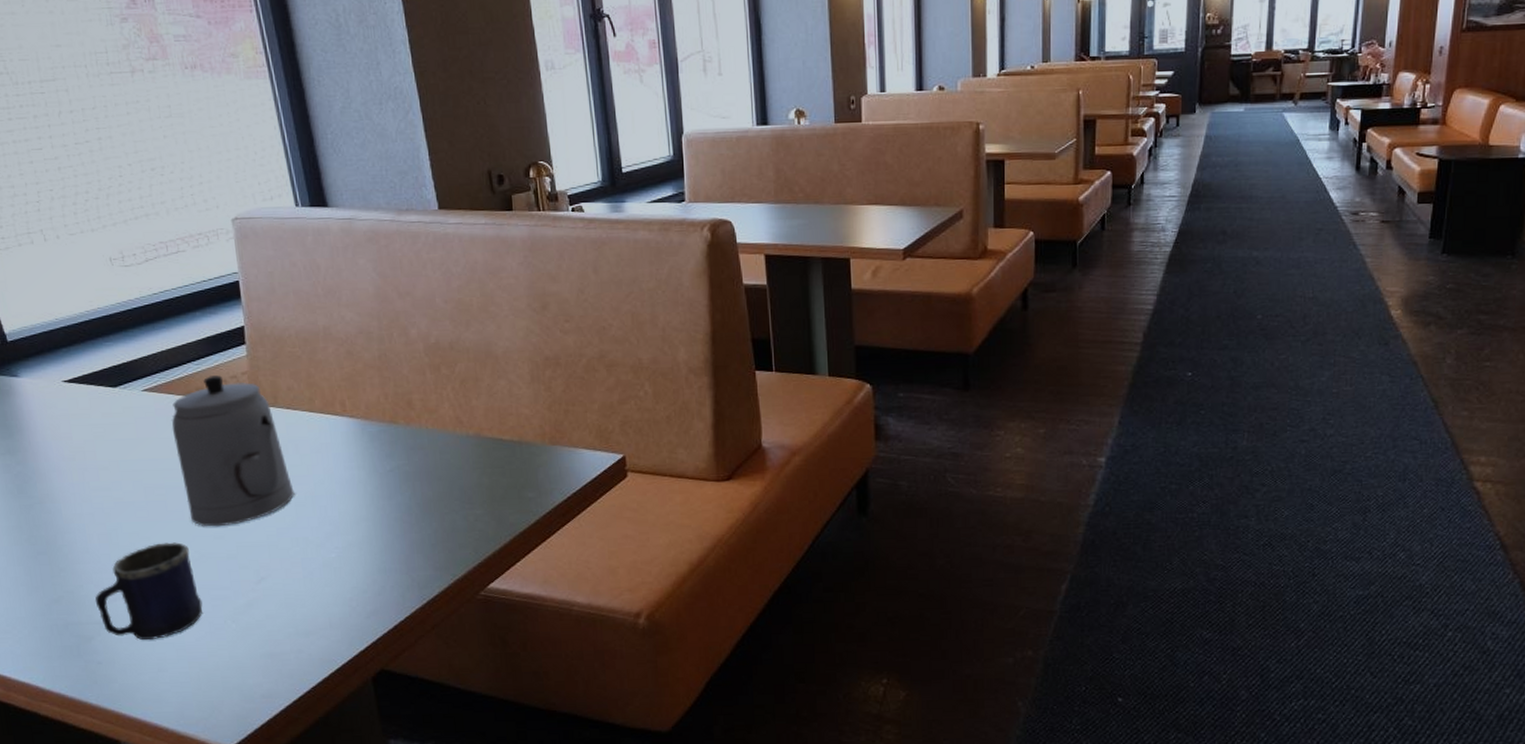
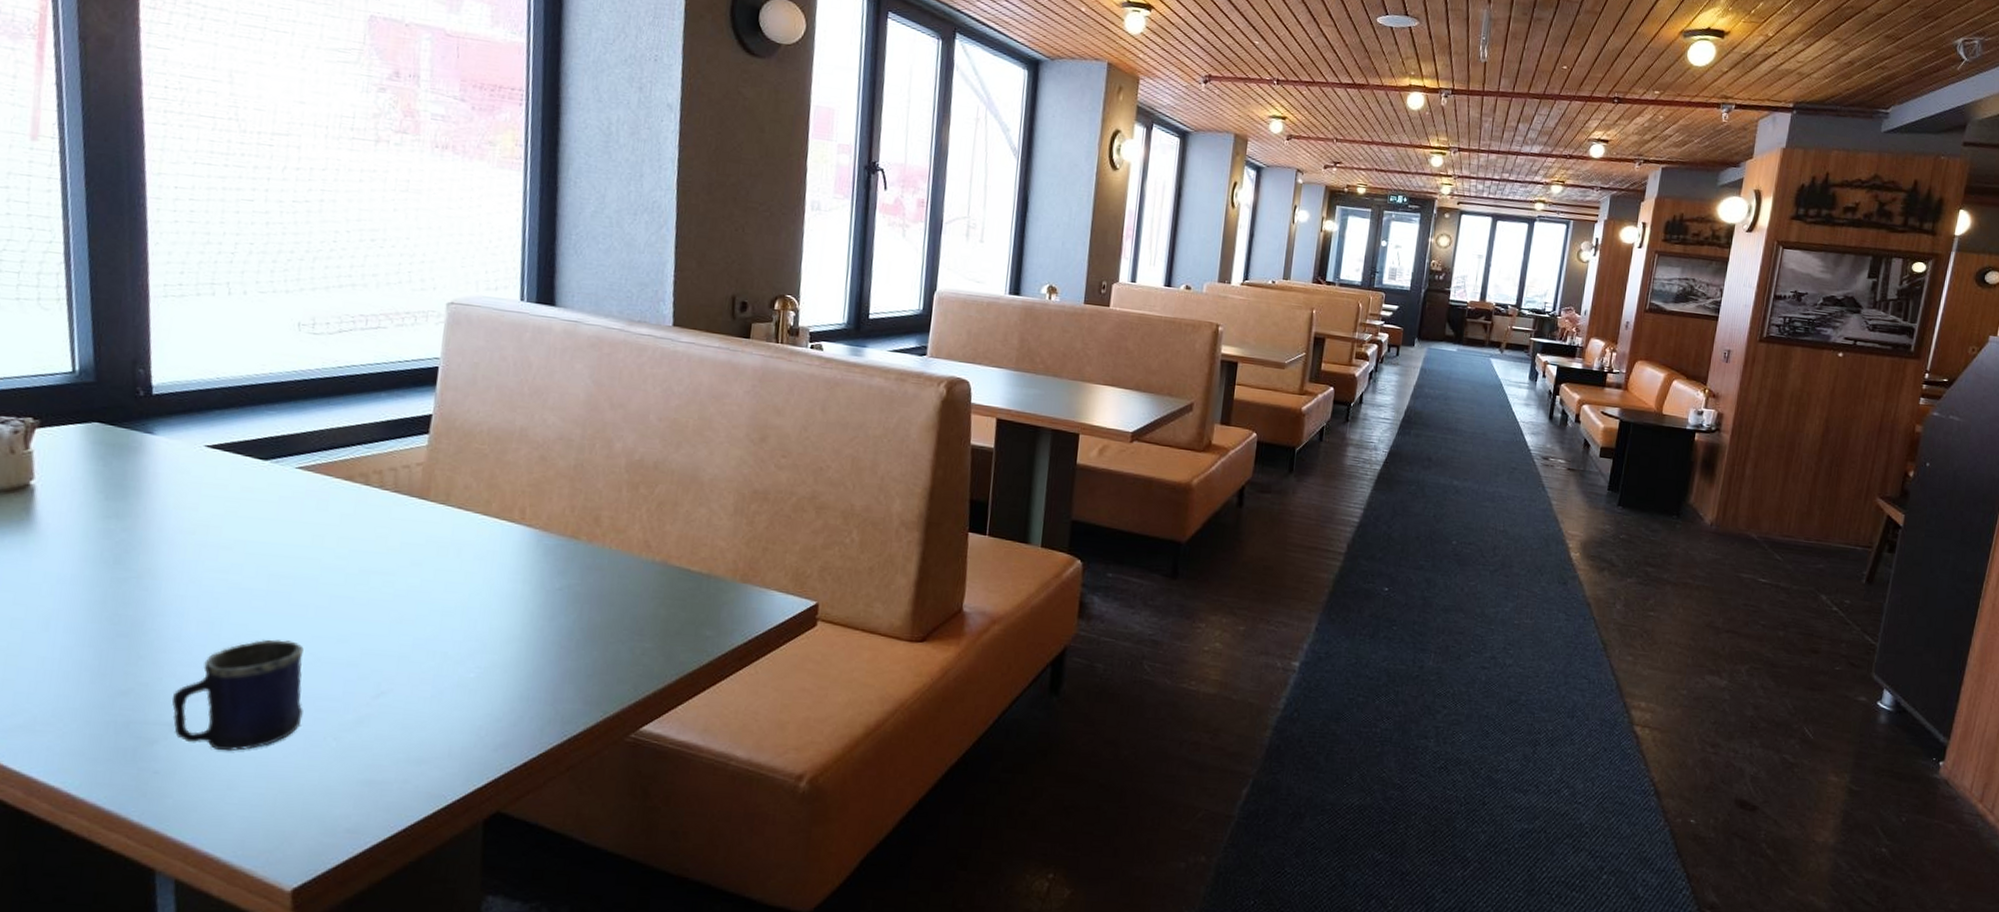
teapot: present [171,375,295,527] -> none [315,462,445,629]

